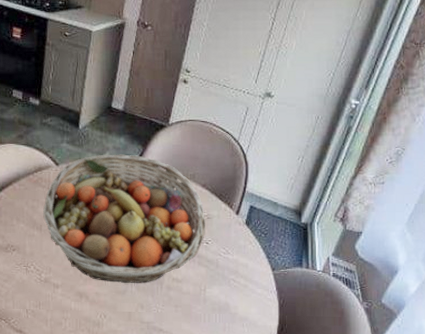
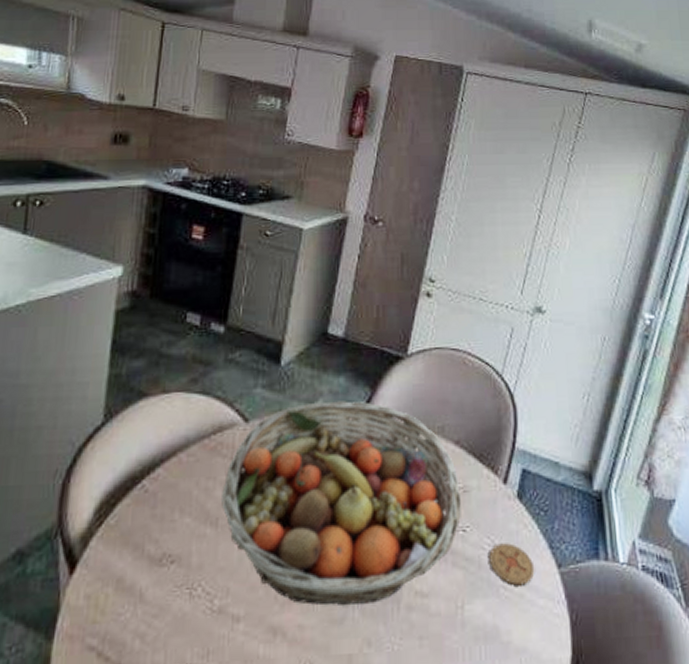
coaster: none [224,253,256,280] -> present [489,543,535,586]

